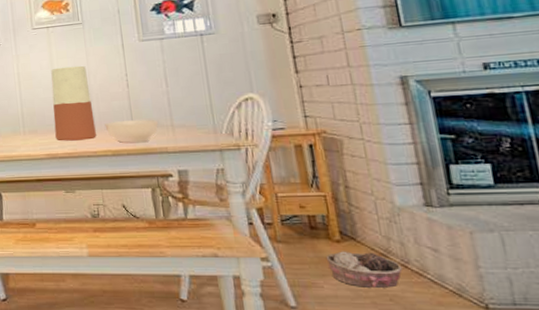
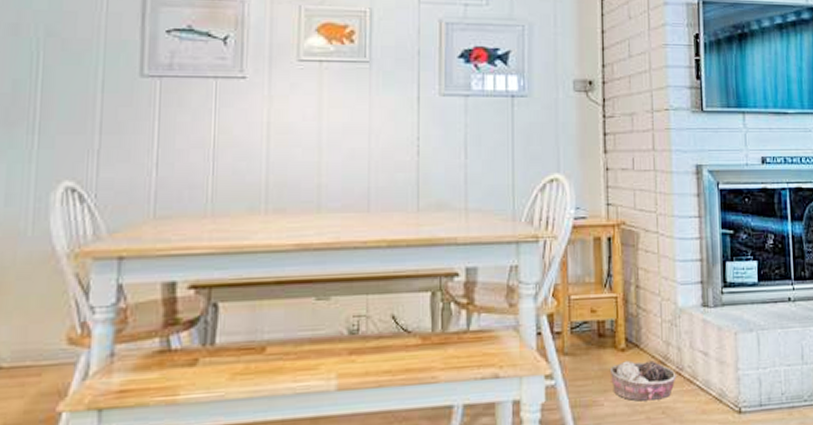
vase: present [51,65,96,141] -> none [312,120,369,226]
bowl: present [105,119,159,144] -> none [382,200,451,231]

